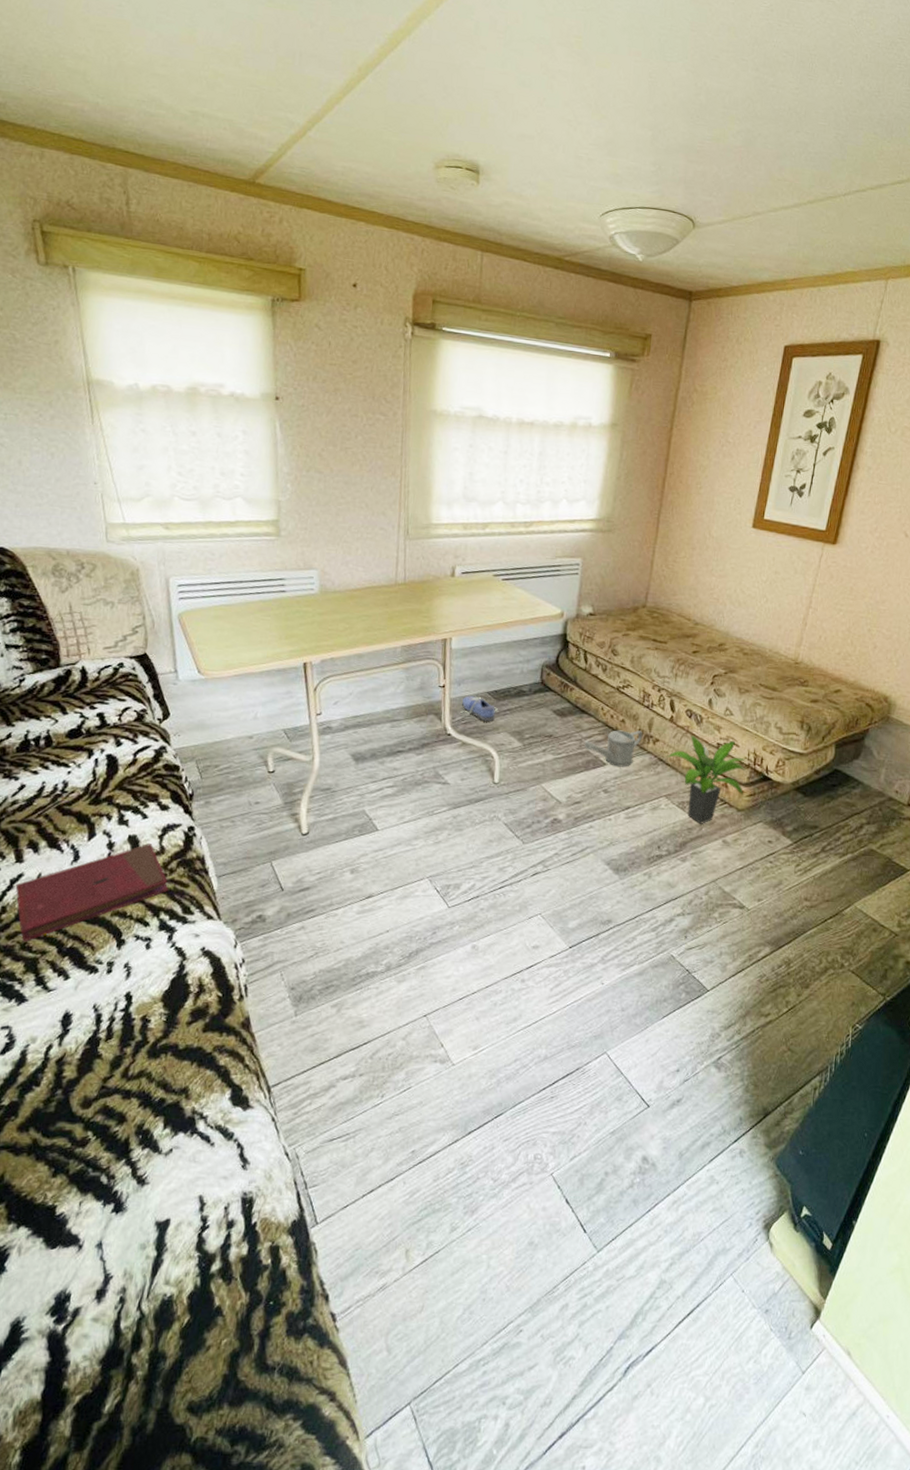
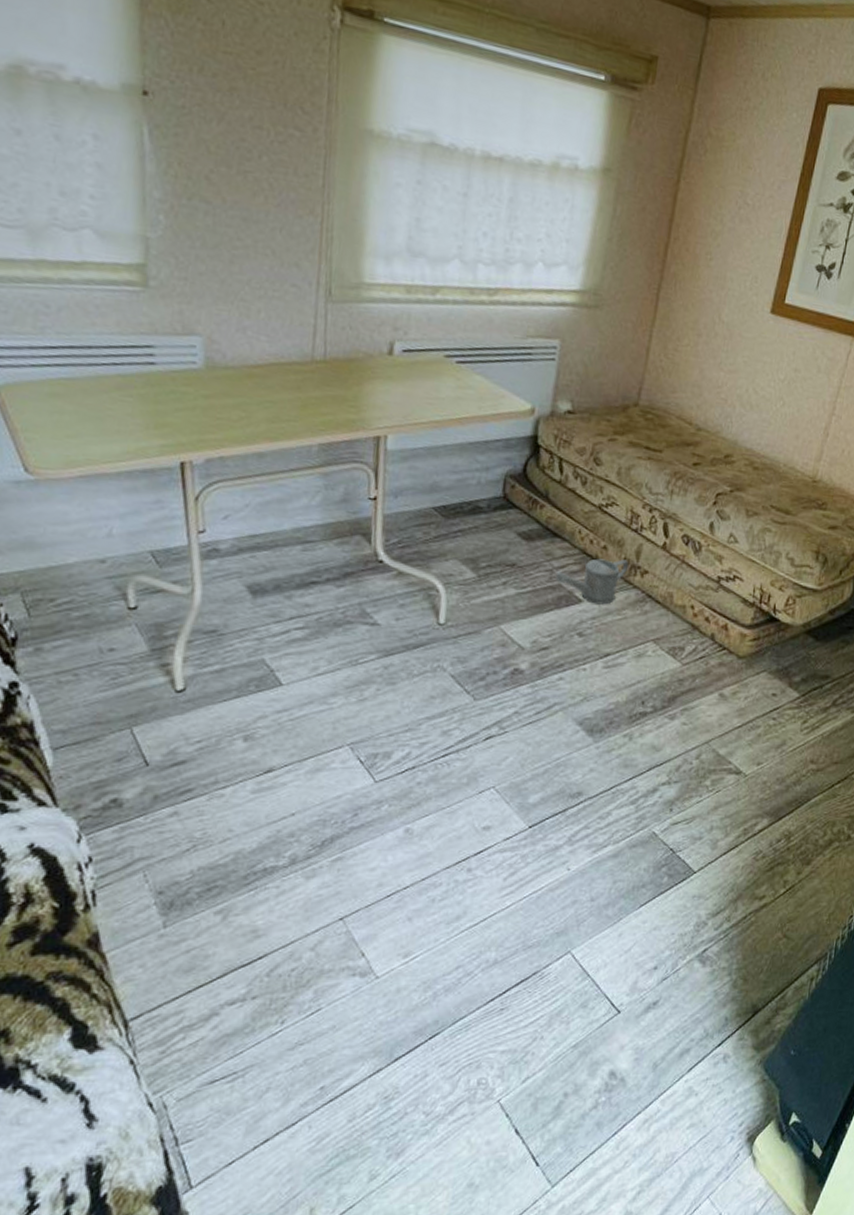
shoe: present [460,695,498,721] -> none [396,511,446,545]
potted plant: present [666,735,746,824] -> none [656,566,750,674]

